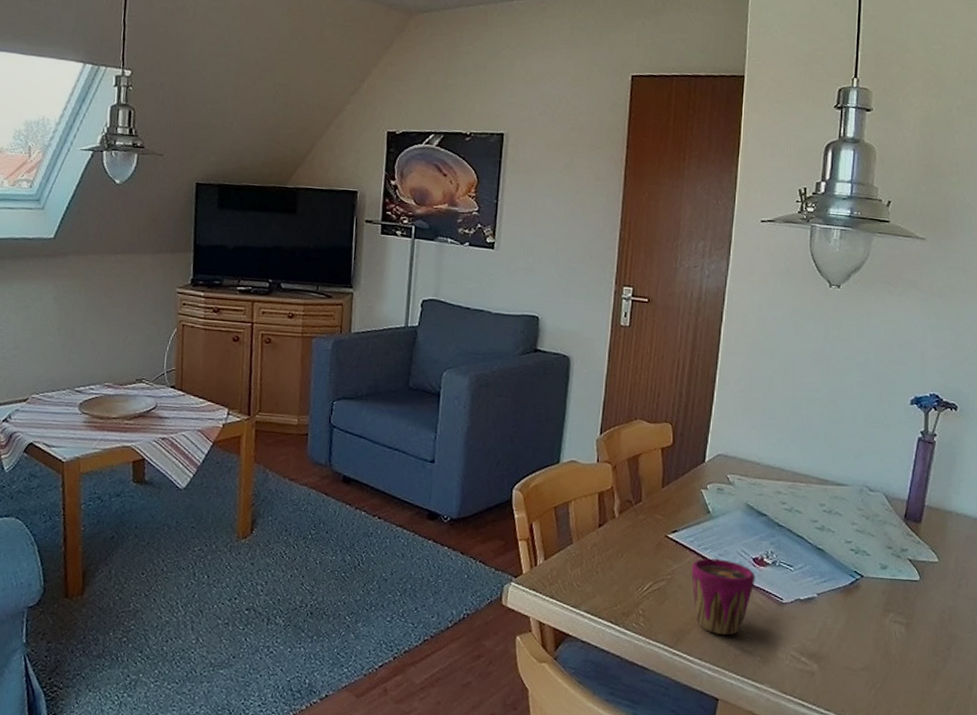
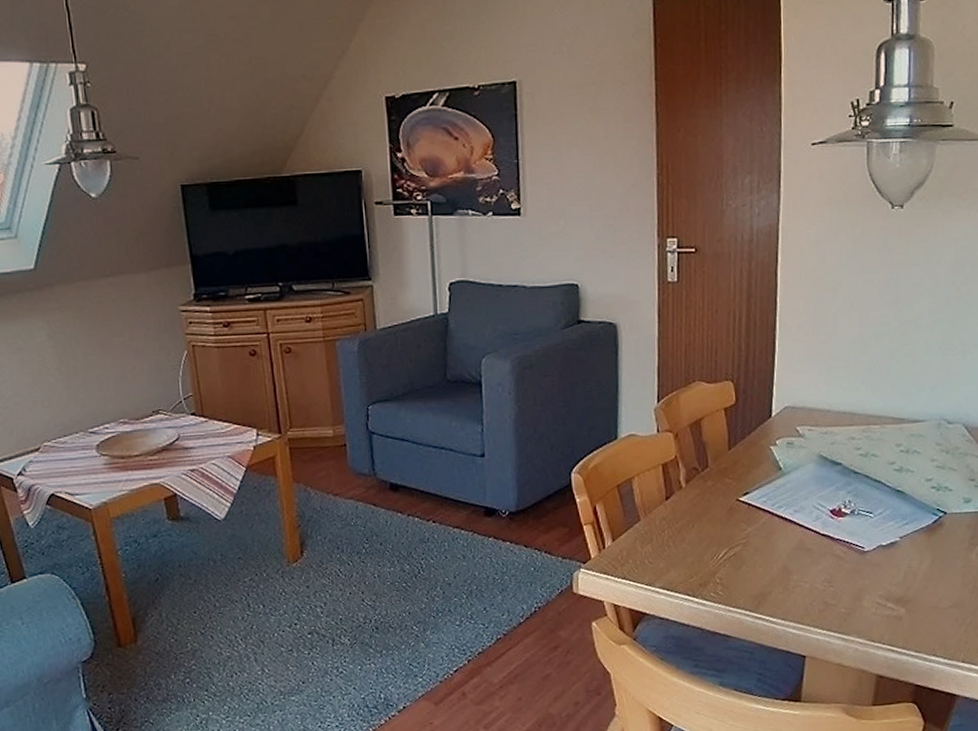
cup: present [691,558,755,635] -> none [766,515,834,592]

